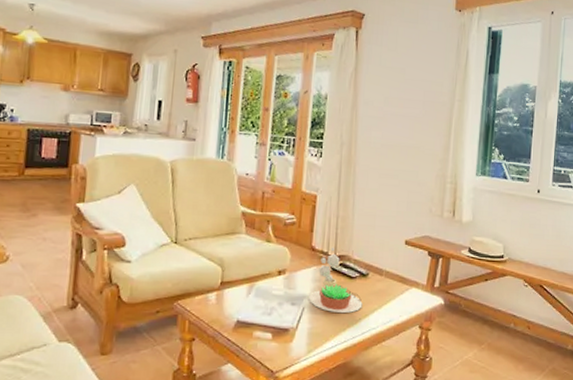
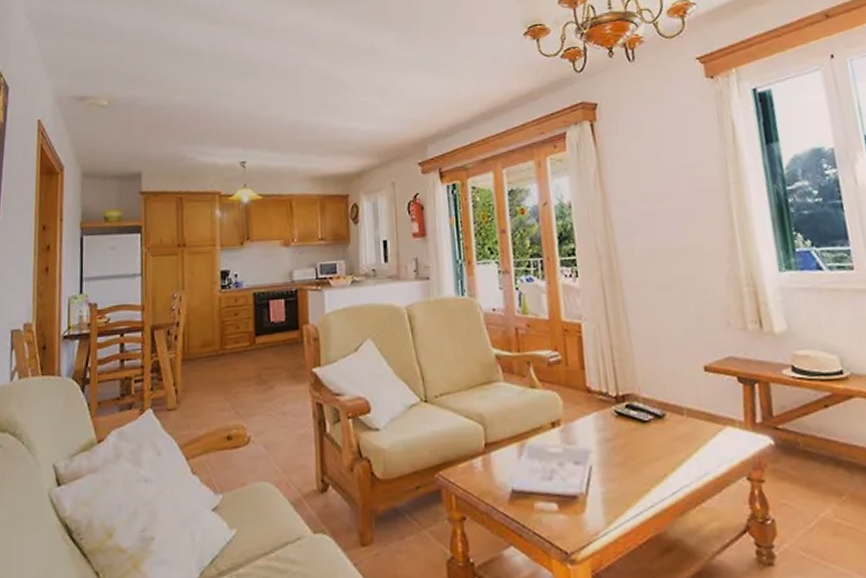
succulent plant: present [309,247,363,314] -> none [594,385,666,470]

